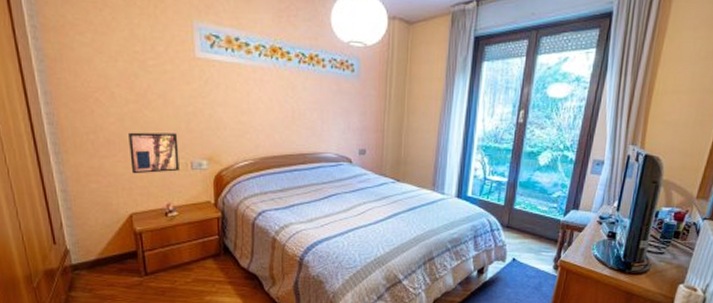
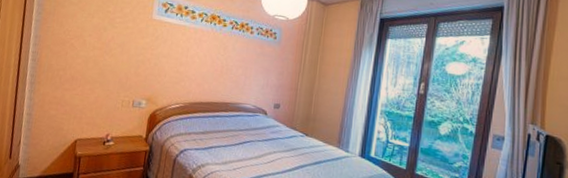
wall art: present [129,132,180,174] -> none [85,72,127,107]

